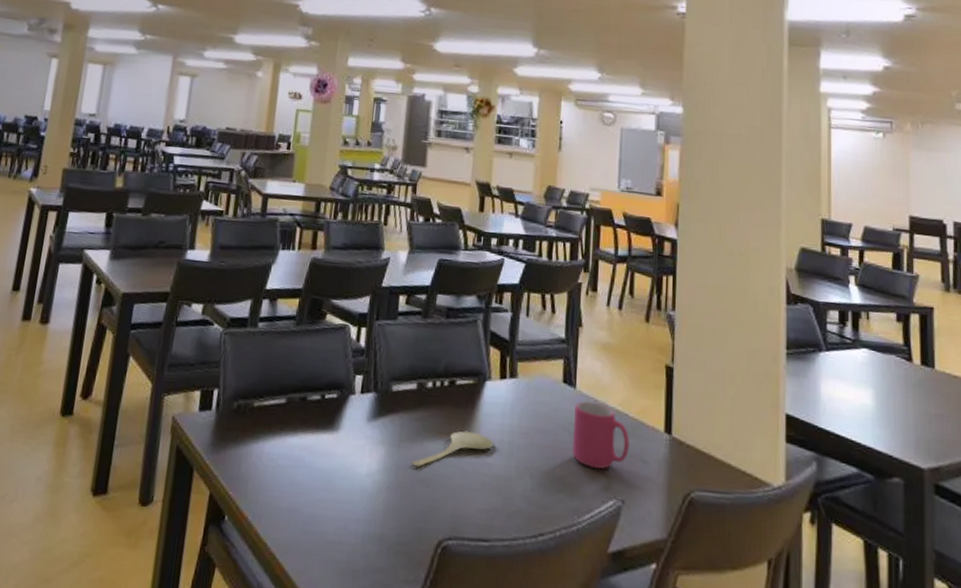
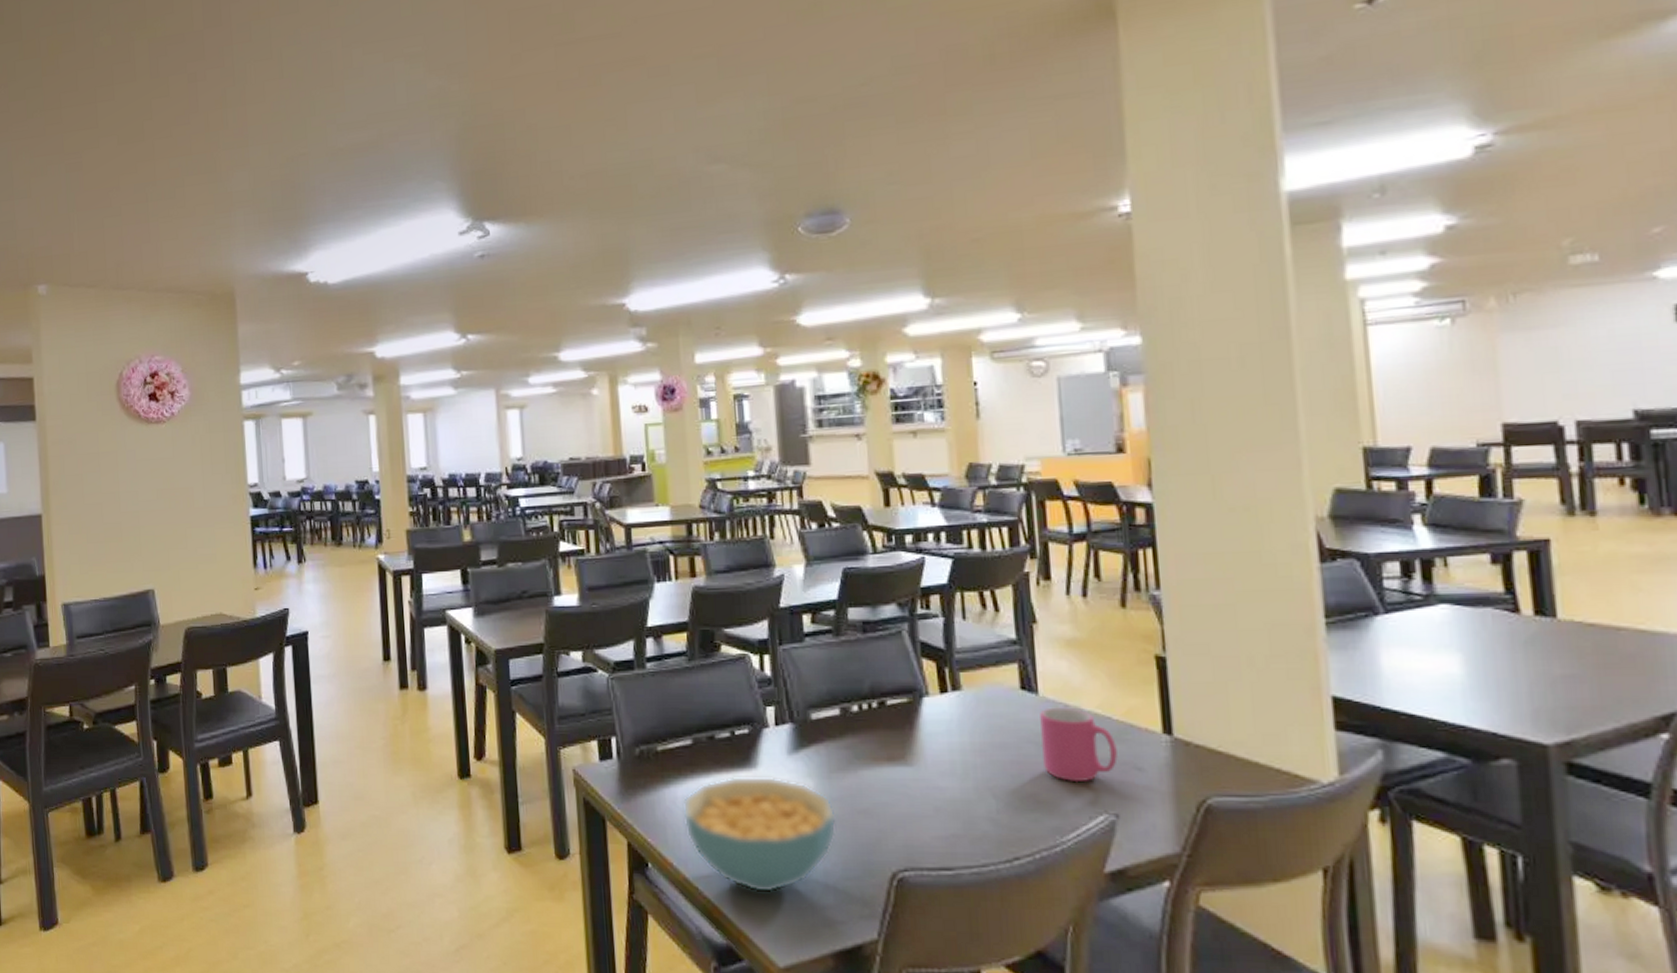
cereal bowl: none [265,437,400,554] -> present [682,776,838,893]
spoon: present [411,431,494,467] -> none [847,754,944,798]

